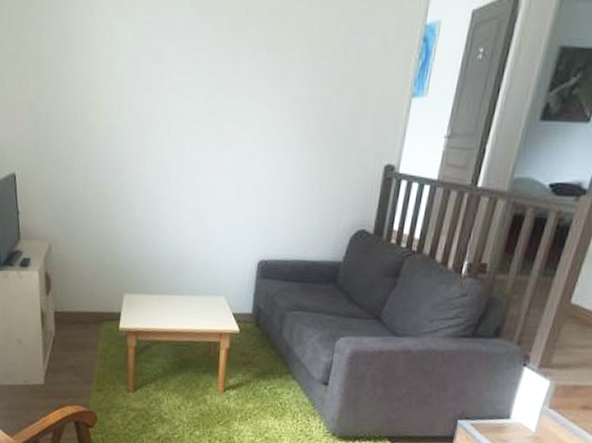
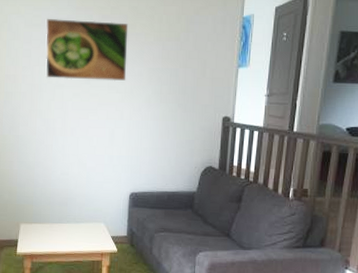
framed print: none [158,25,269,114] -> present [45,18,129,82]

